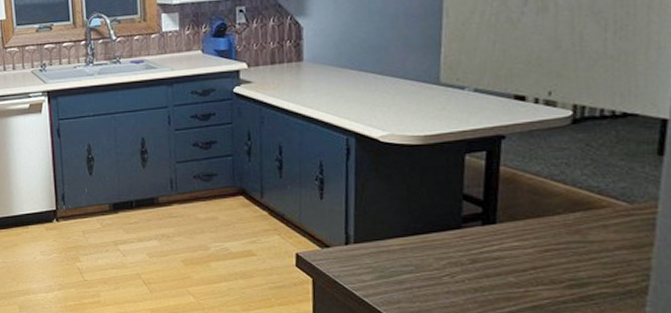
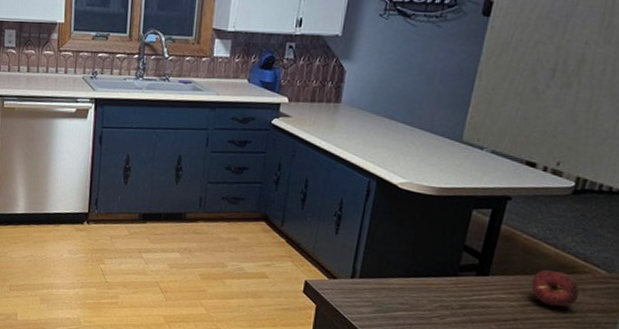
apple: none [545,210,602,248] -> present [531,270,580,307]

